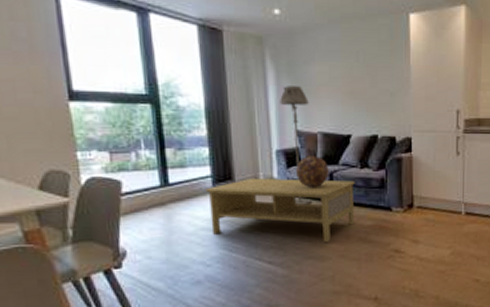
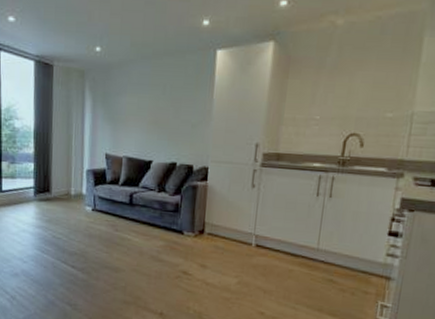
coffee table: present [204,177,355,242] -> none [27,191,152,255]
floor lamp: present [280,86,311,205] -> none [93,114,118,220]
decorative sphere: present [296,156,329,188] -> none [102,177,130,206]

